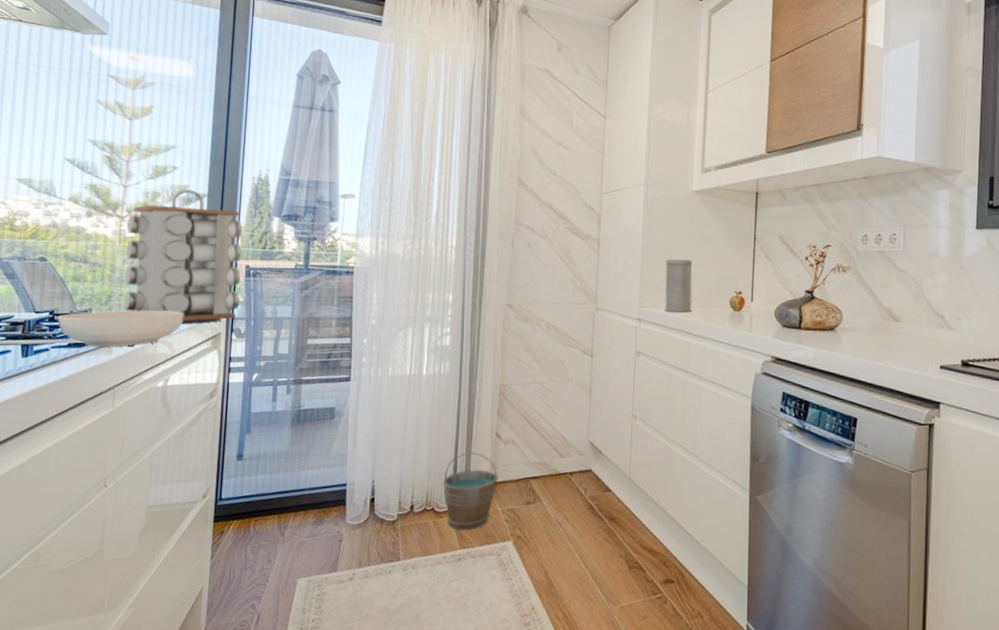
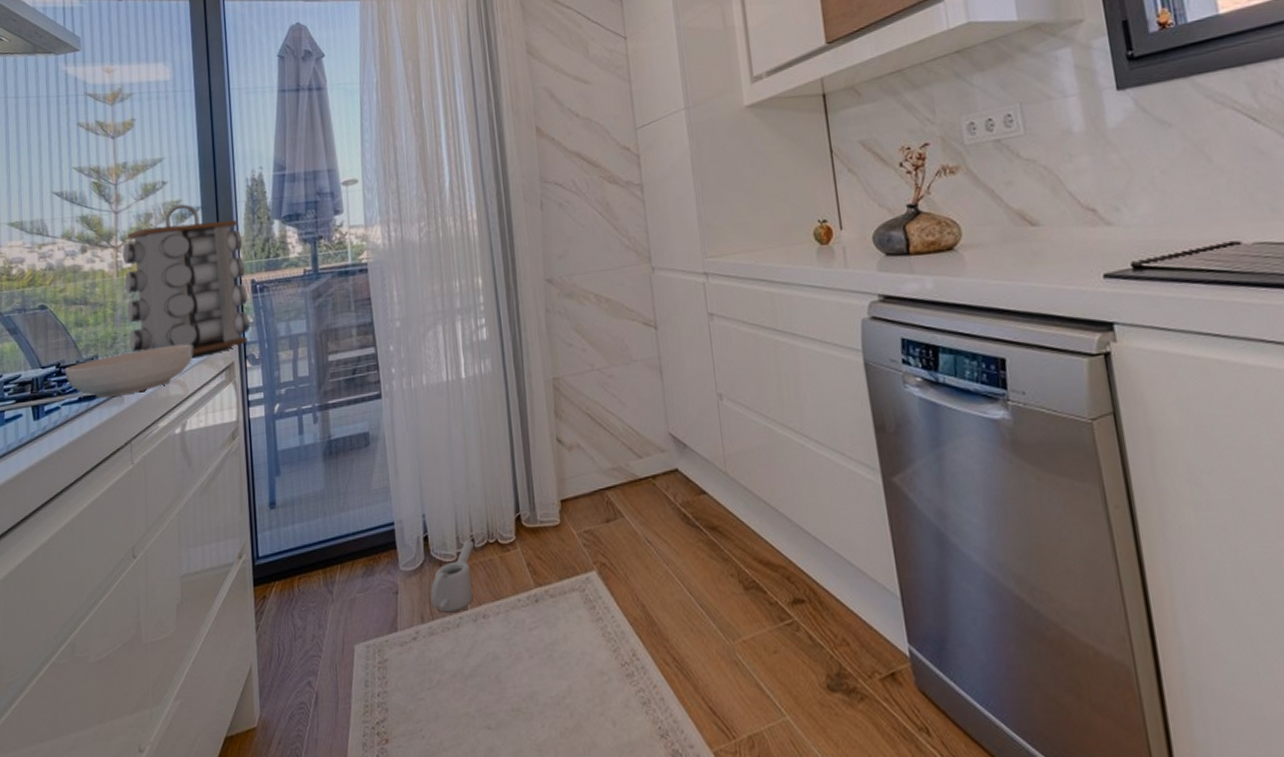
watering can: none [369,505,414,561] -> present [430,540,475,613]
bucket: present [443,452,498,530] -> none [503,465,568,563]
canister: present [665,259,693,314] -> none [726,190,769,260]

